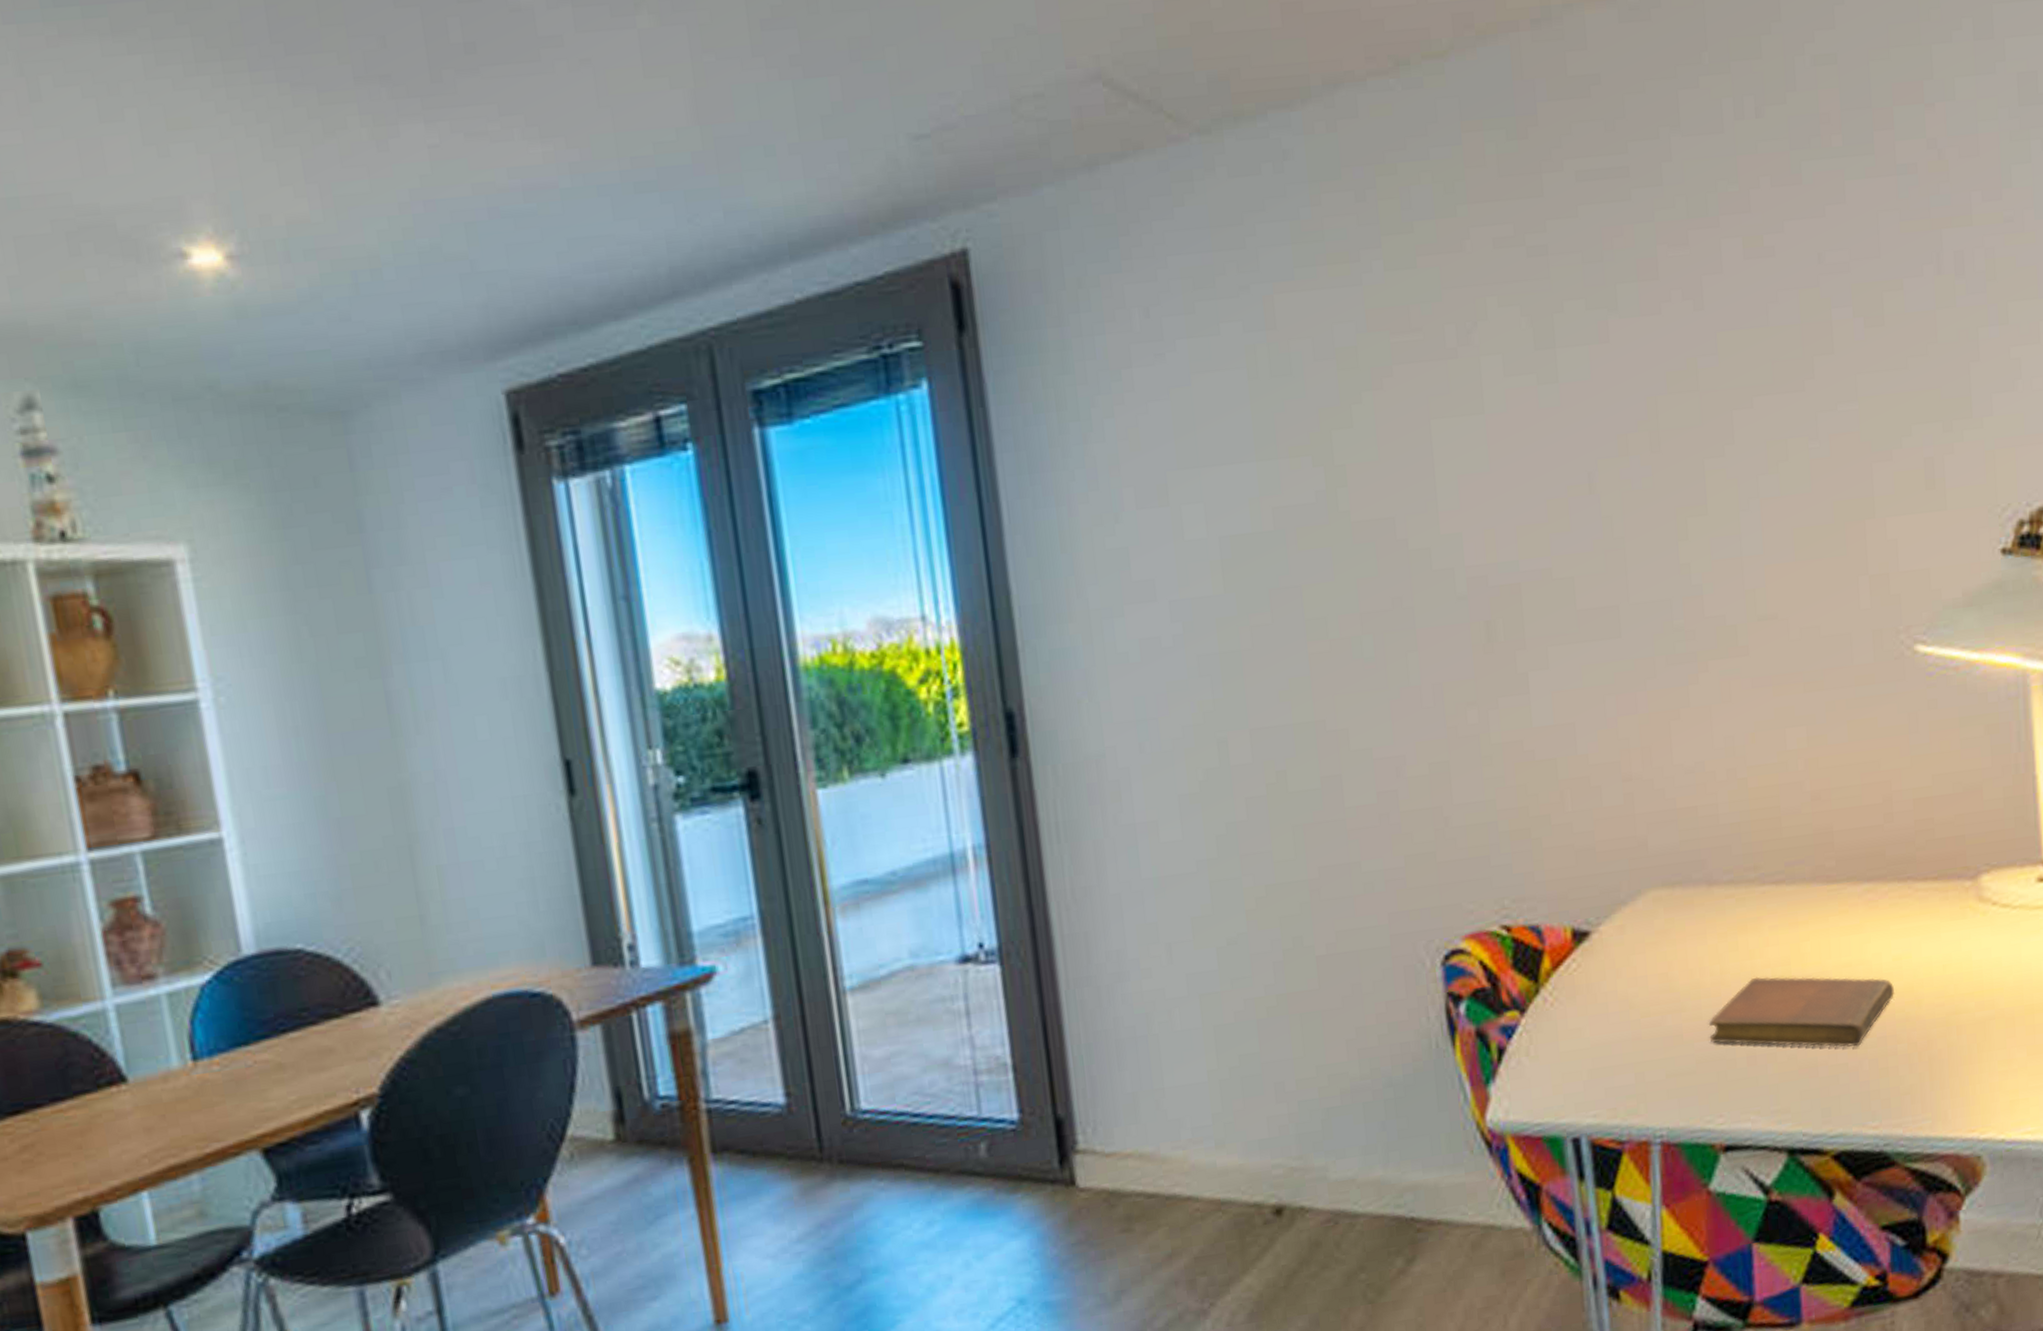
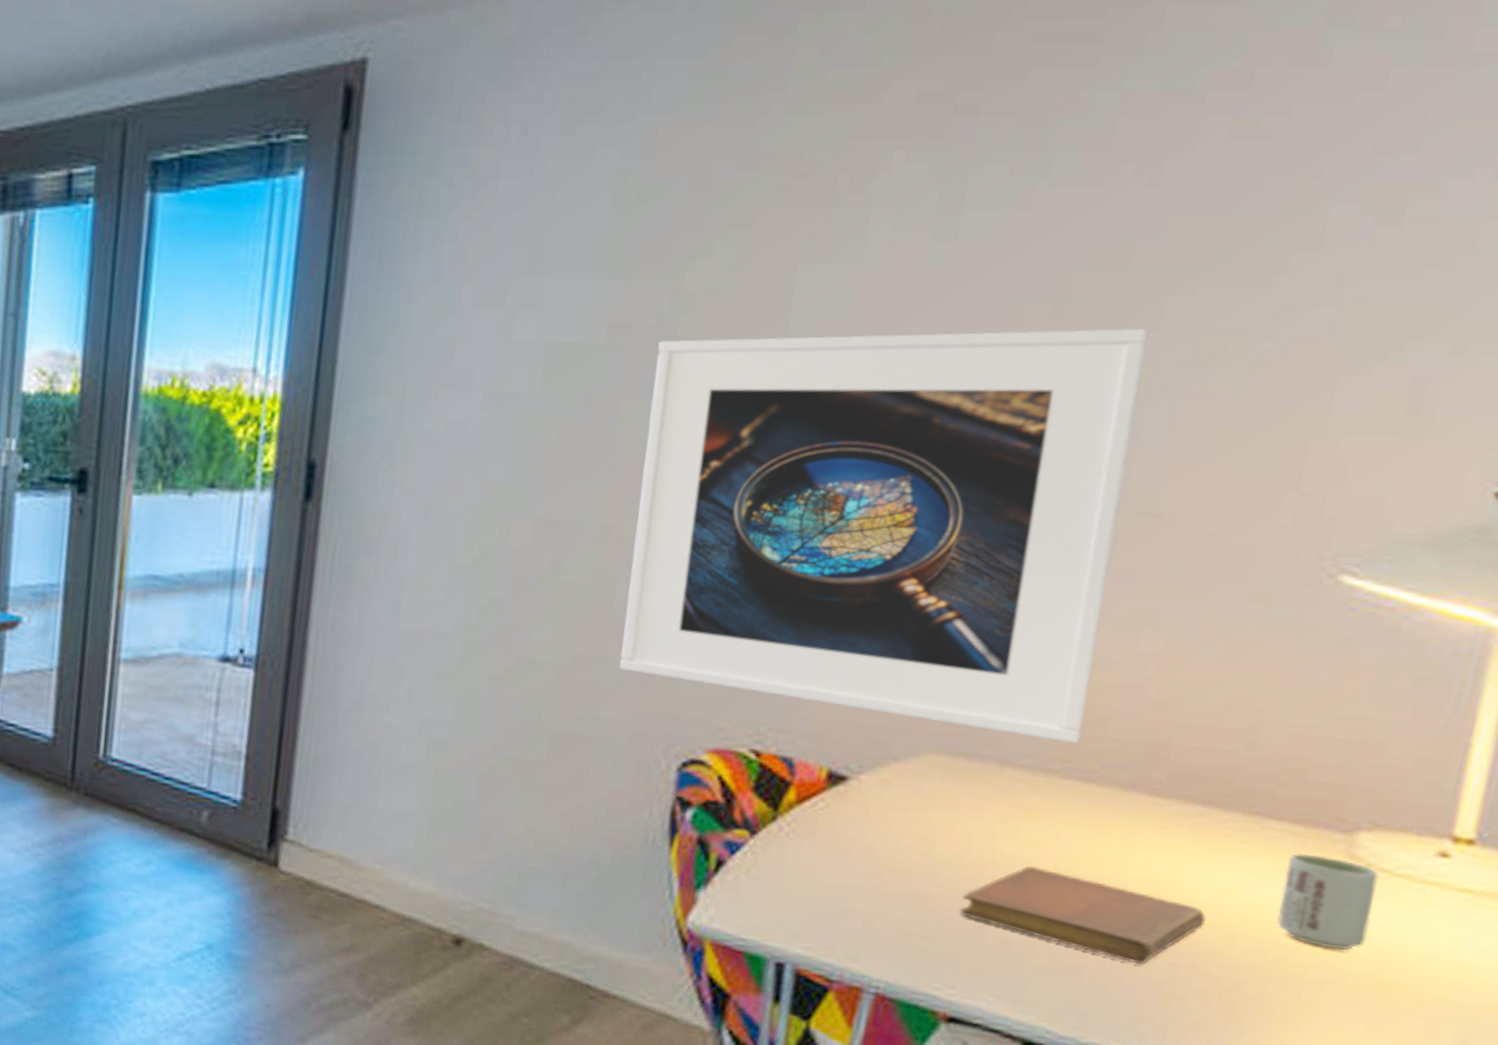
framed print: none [1325,443,1764,873] -> present [619,328,1149,744]
cup: none [1939,904,2009,989] -> present [1276,853,1379,950]

